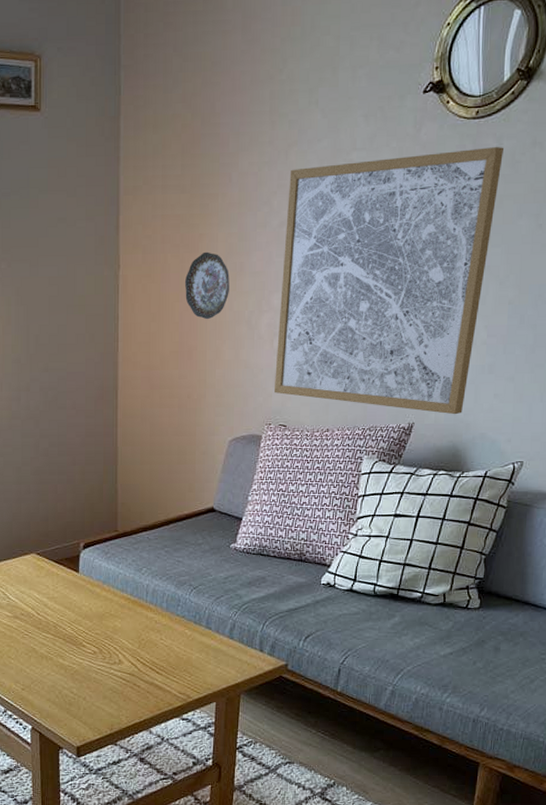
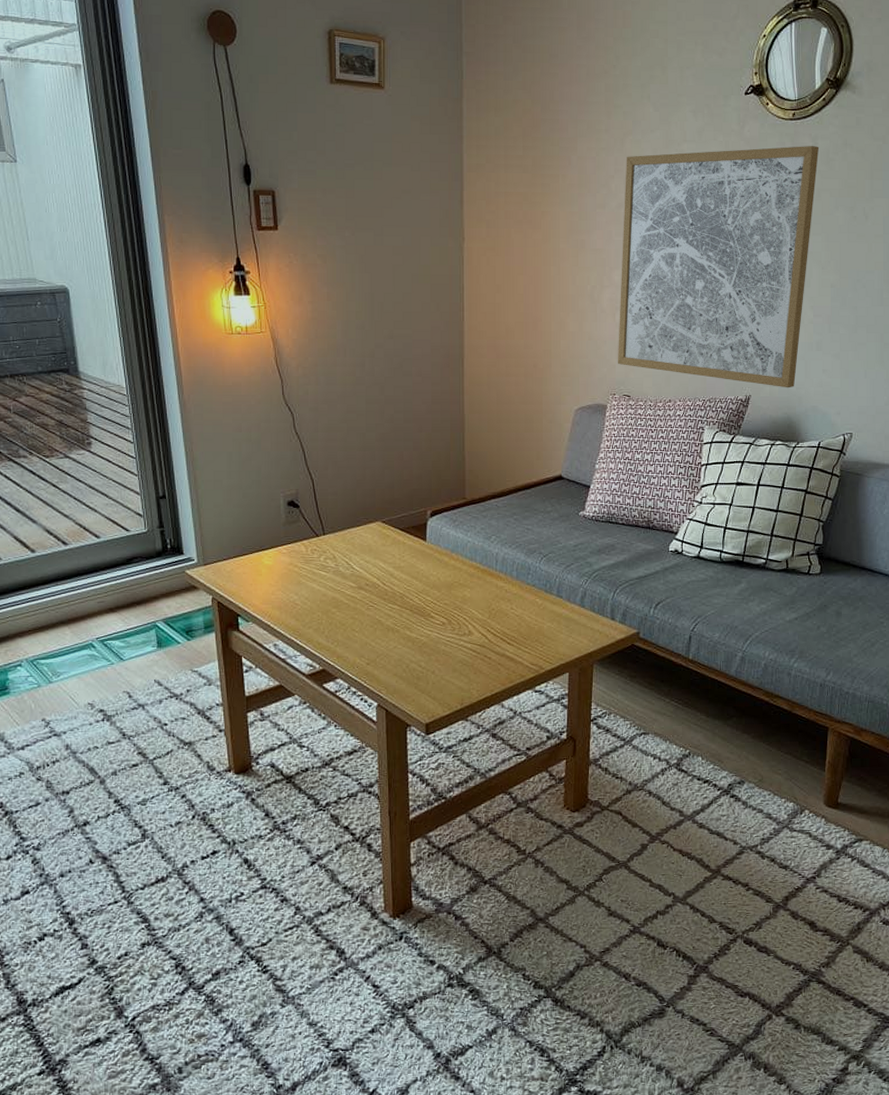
decorative plate: present [184,251,230,320] -> none [528,228,572,293]

